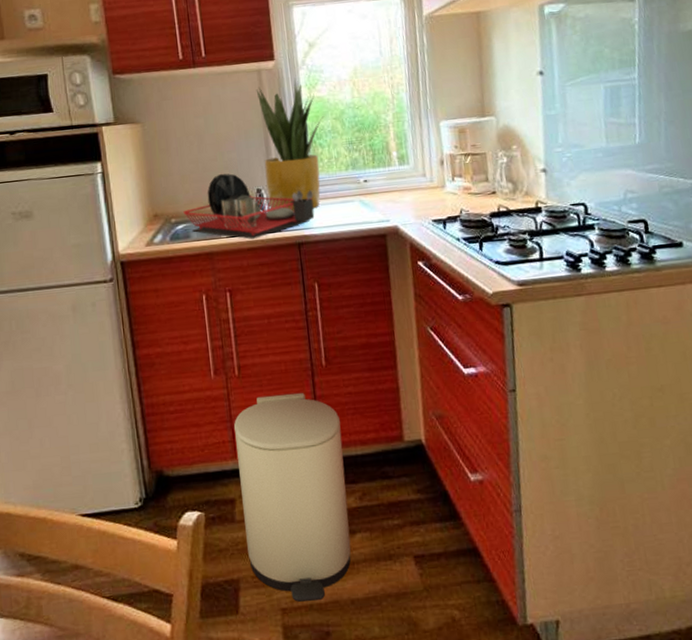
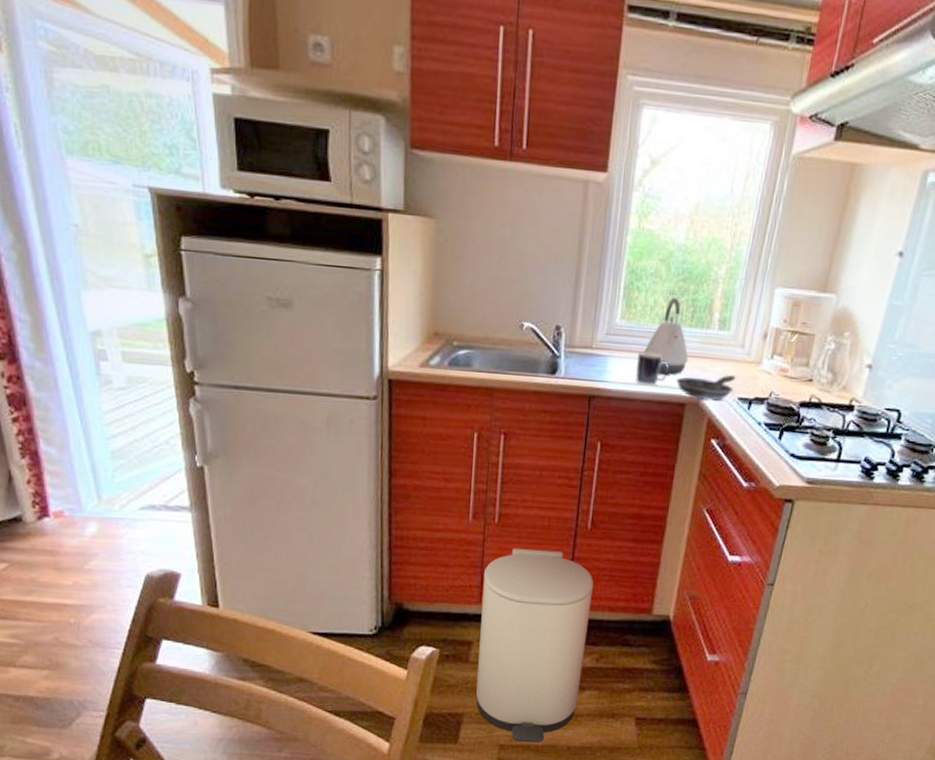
dish rack: present [183,173,315,240] -> none [468,299,618,383]
planter: present [256,78,324,211] -> none [566,200,650,360]
mug: none [333,195,364,226] -> present [635,352,670,386]
kettle: none [338,146,379,213] -> present [644,297,688,375]
frying pan: none [372,202,426,228] -> present [676,375,736,401]

